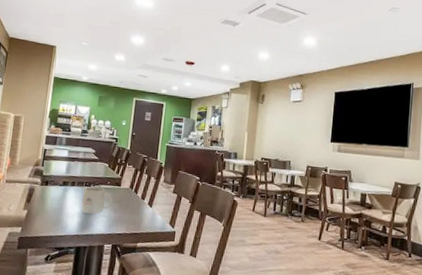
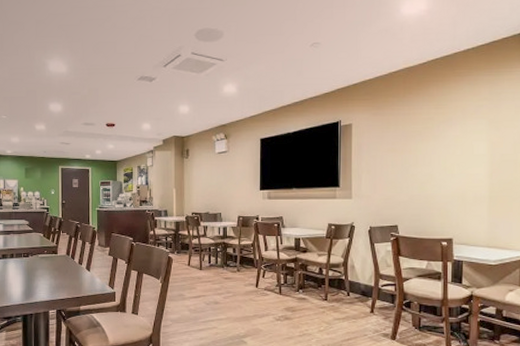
mug: present [81,186,113,215] -> none [22,256,51,284]

